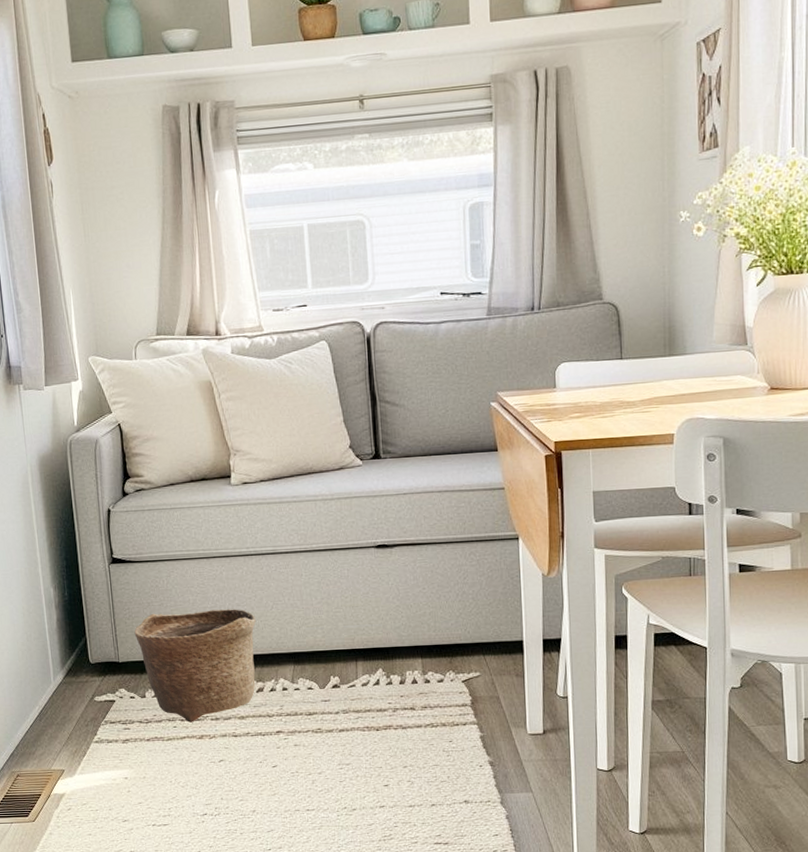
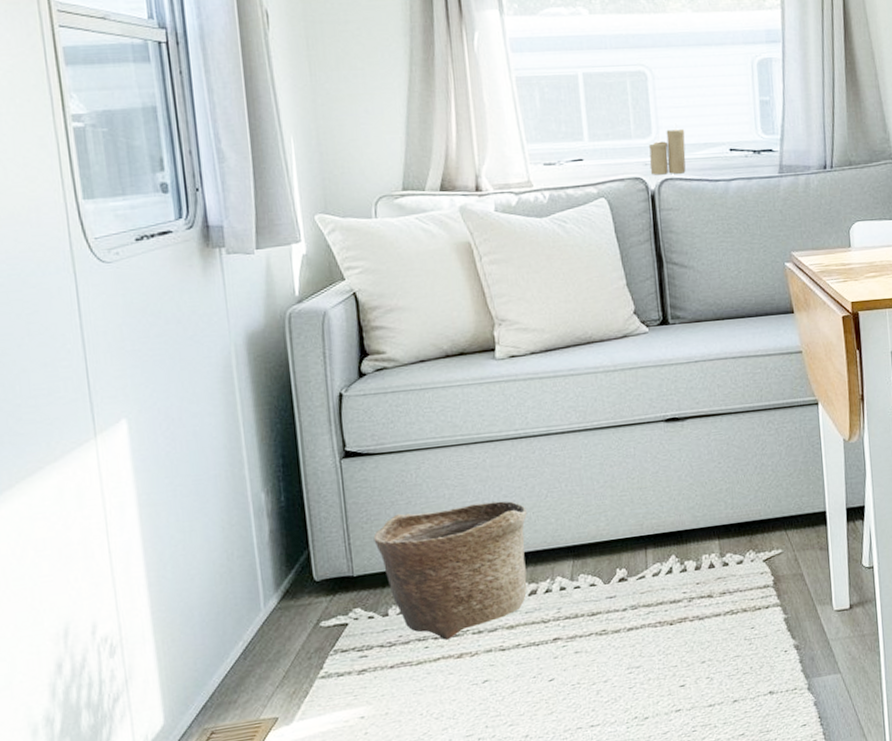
candle: none [365,268,399,320] -> present [649,122,686,176]

